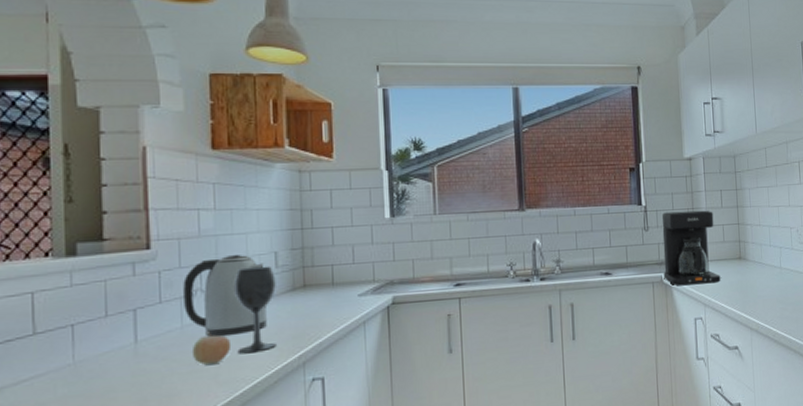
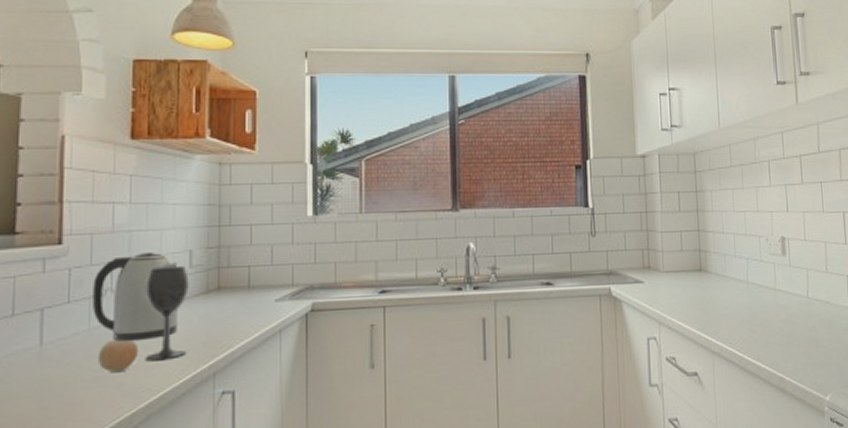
coffee maker: present [661,210,721,285] -> none [611,214,678,299]

